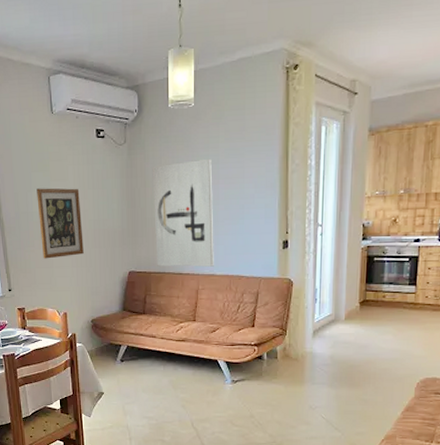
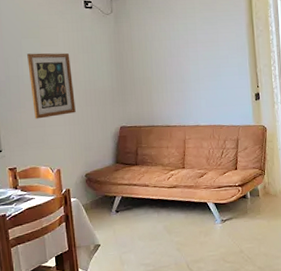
wall art: present [152,158,214,267] -> none [137,26,198,121]

